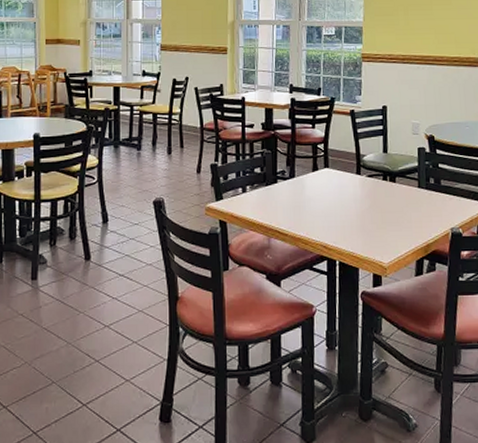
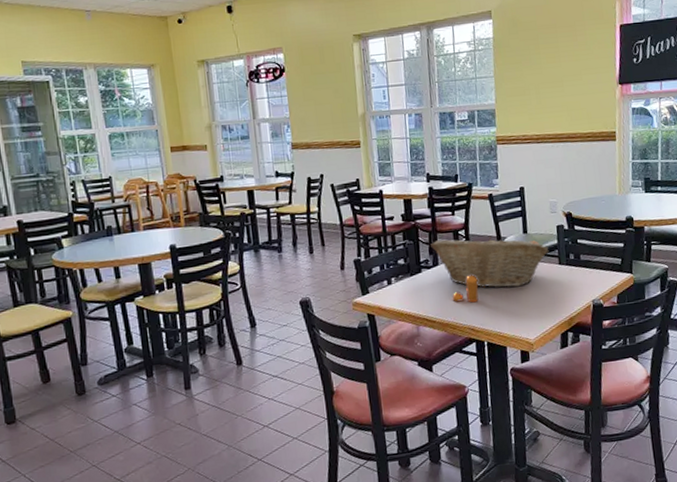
fruit basket: none [288,152,409,207] -> present [430,235,549,288]
pepper shaker: none [306,190,334,219] -> present [452,275,479,303]

